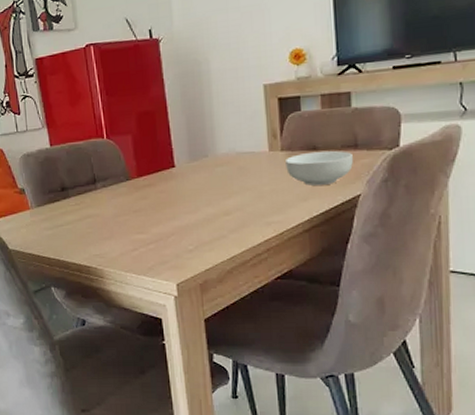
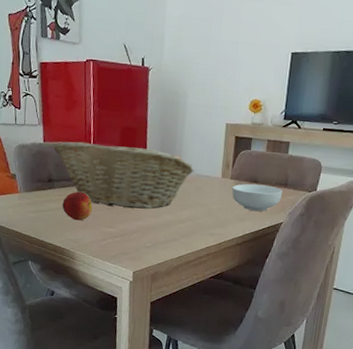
fruit basket: none [62,132,233,209] -> present [53,141,194,209]
apple: none [81,197,117,231] -> present [62,192,93,221]

